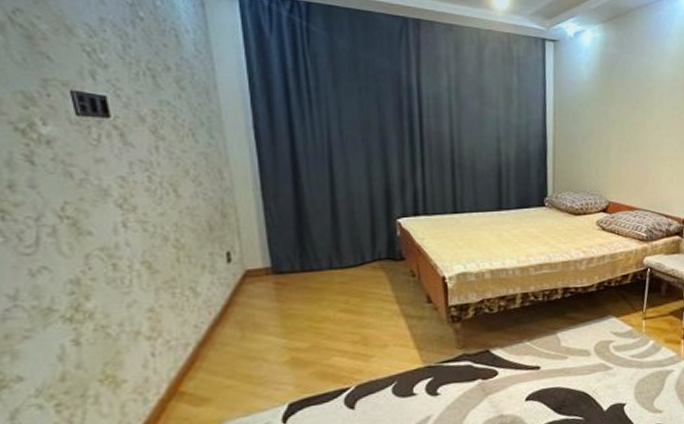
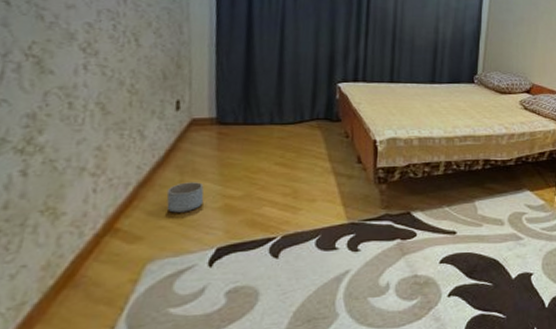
planter: none [229,336,269,371] -> present [166,182,204,213]

